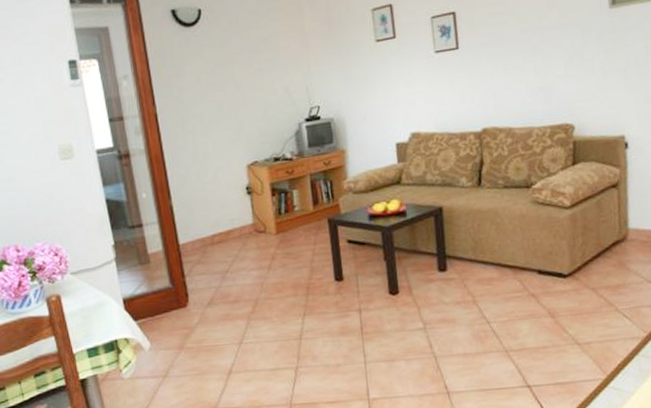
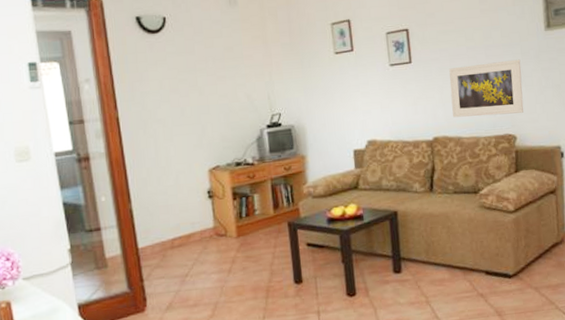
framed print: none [500,41,584,107] -> present [449,59,524,118]

